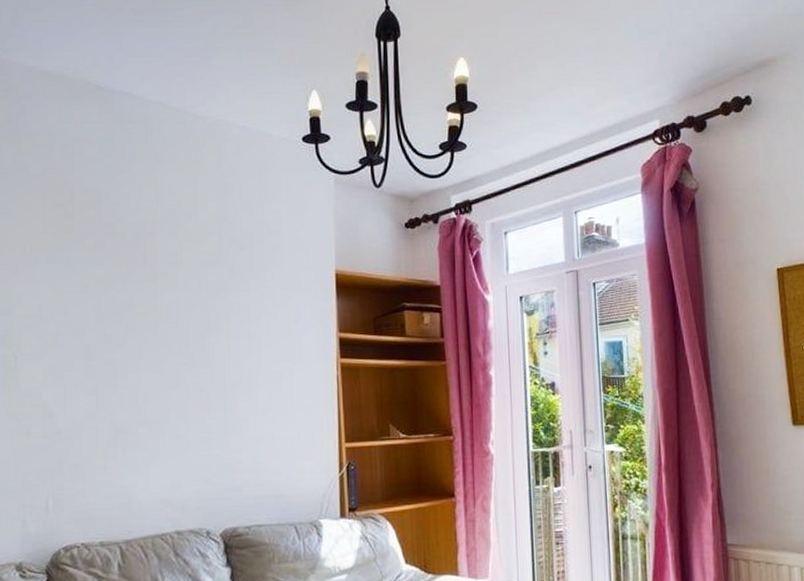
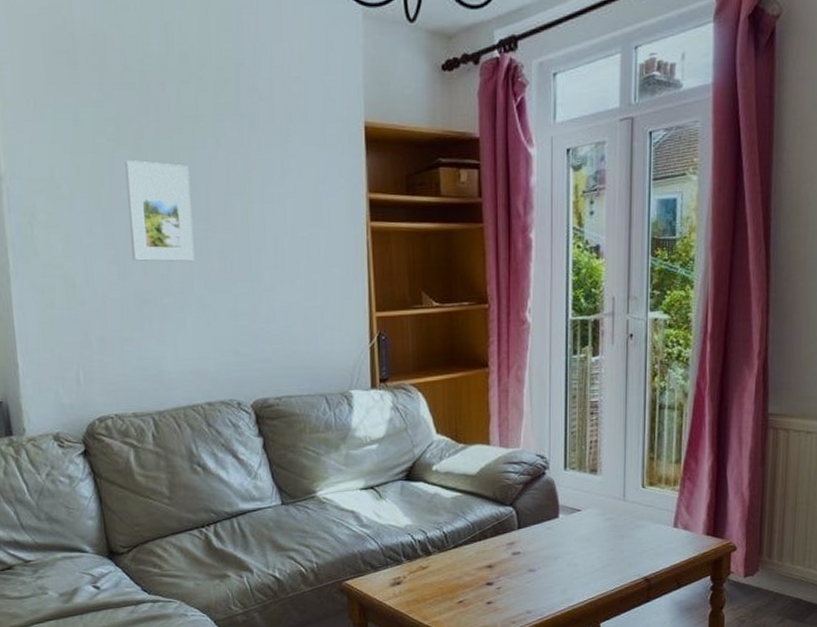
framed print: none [111,300,171,394] -> present [125,160,195,262]

